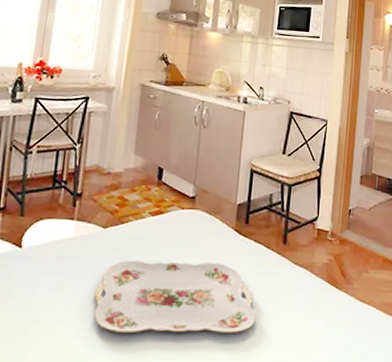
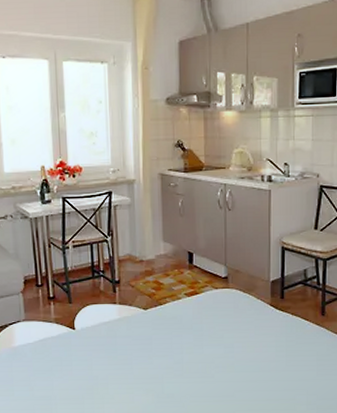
serving tray: present [94,260,256,333] -> none [144,335,298,396]

